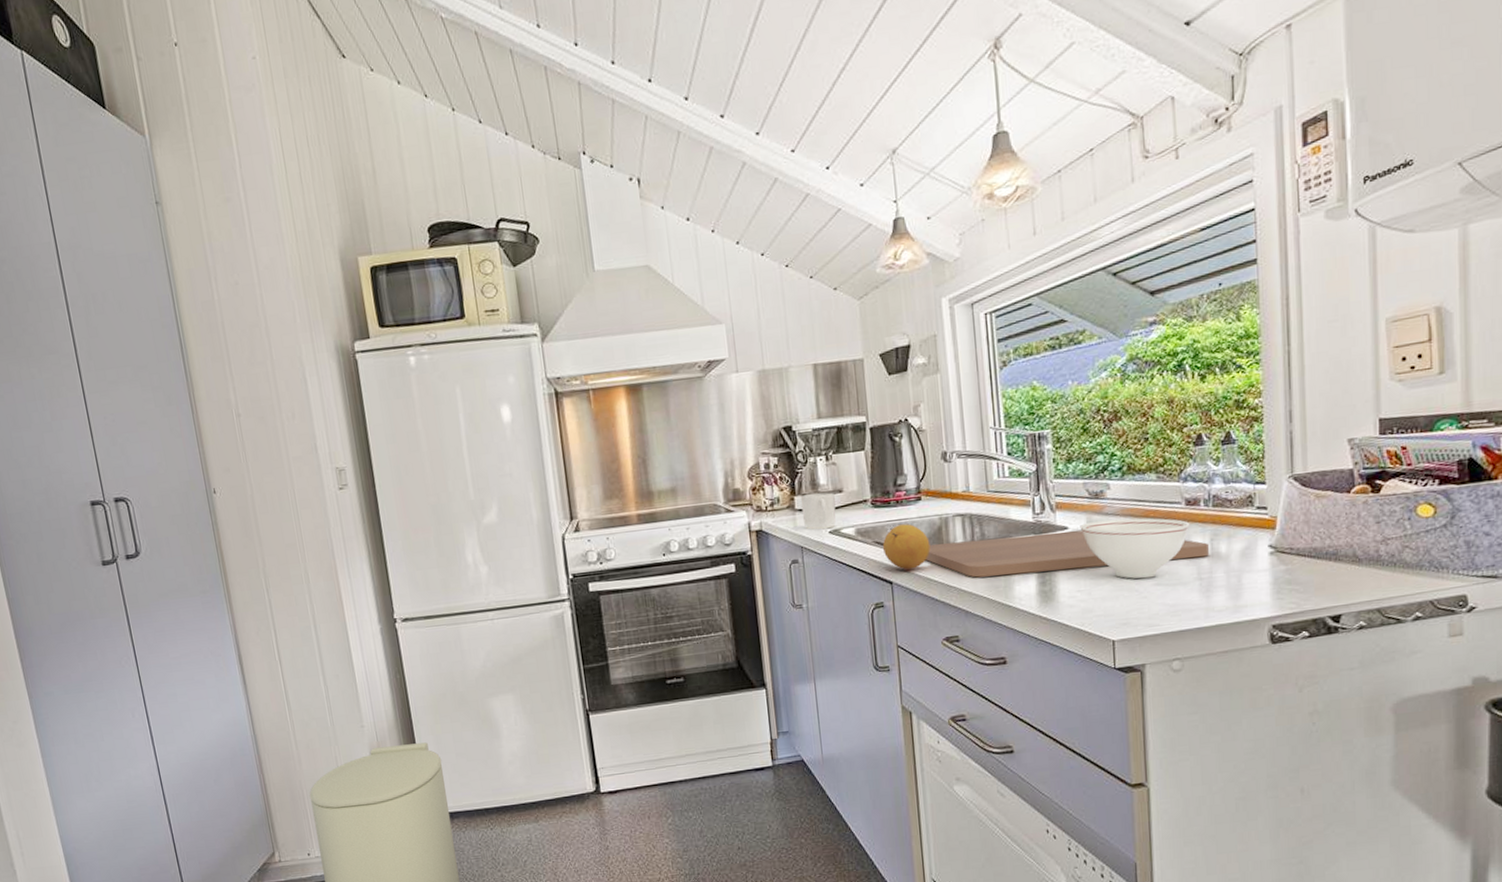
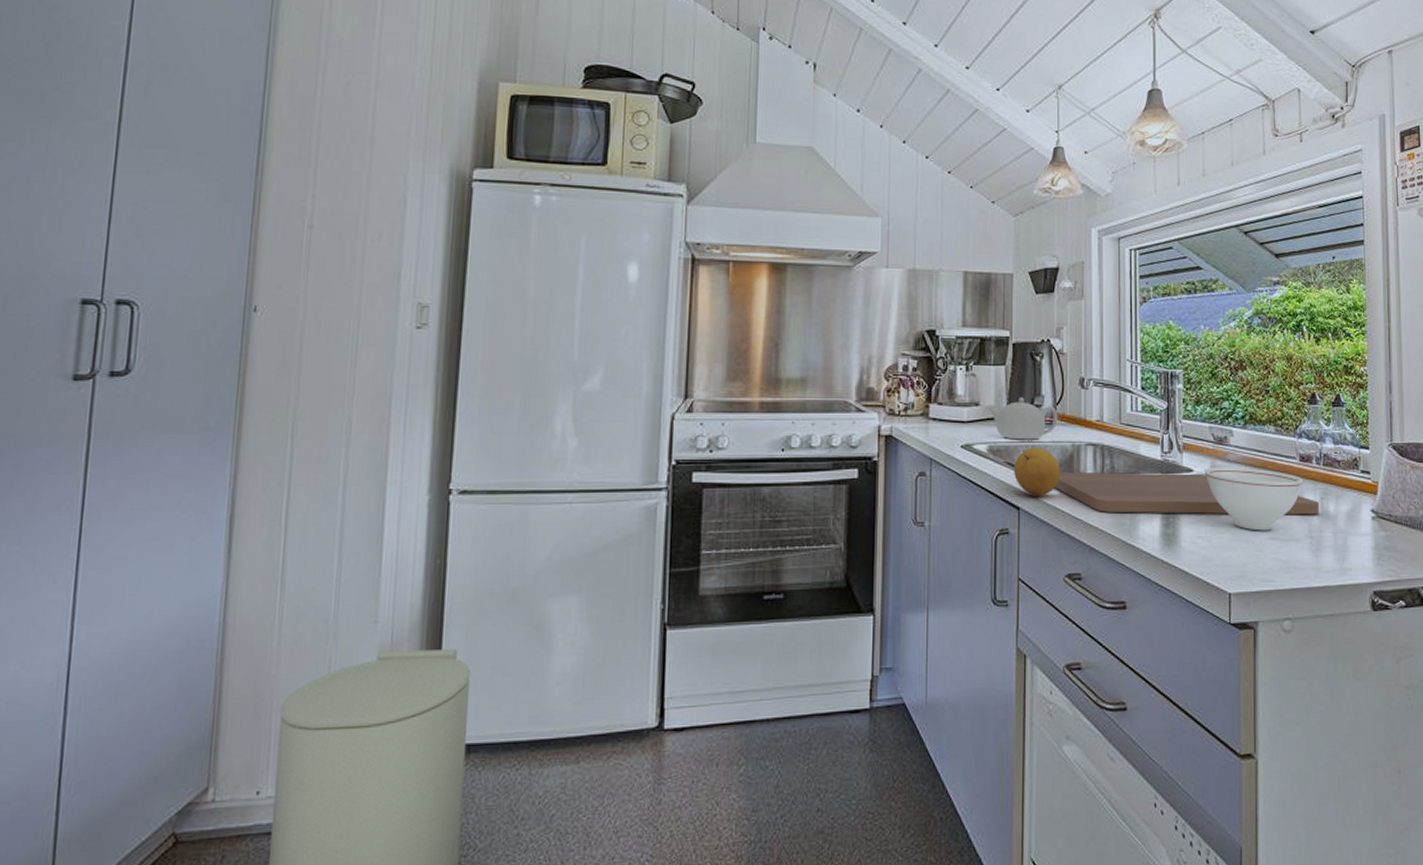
mug: present [800,492,837,530] -> none [935,404,971,443]
teapot: none [851,478,923,520] -> present [987,397,1058,440]

